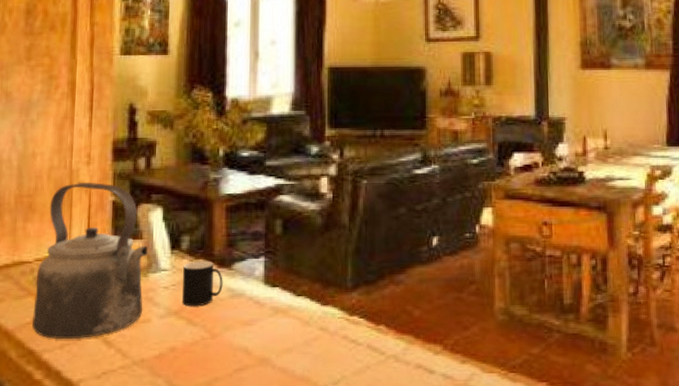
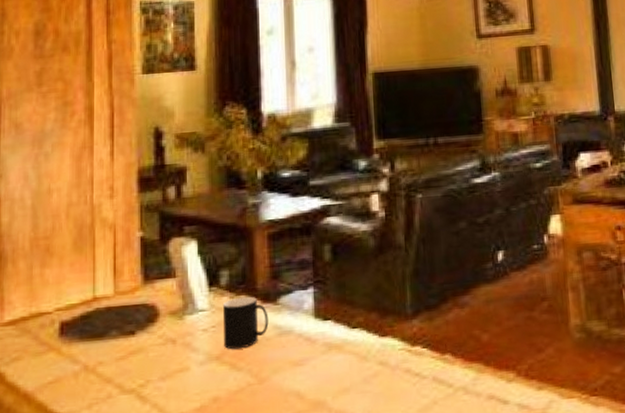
kettle: present [31,182,149,340] -> none [54,217,183,399]

